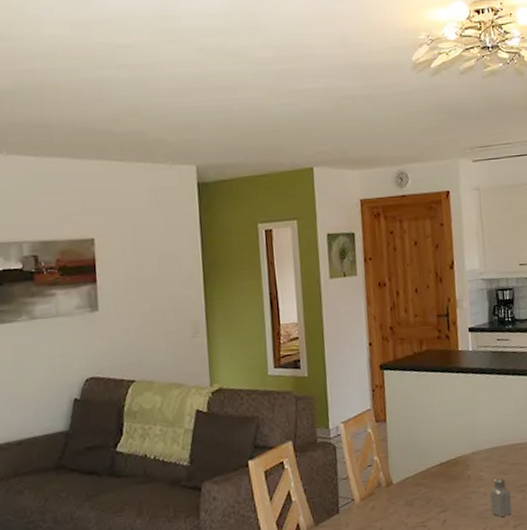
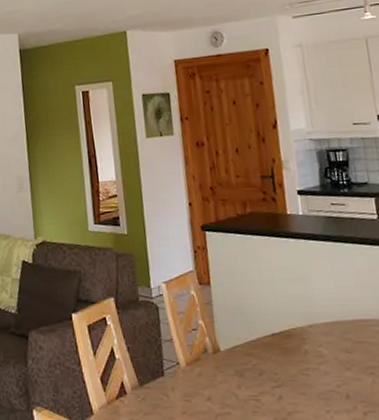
saltshaker: present [490,478,512,517] -> none [332,357,361,400]

